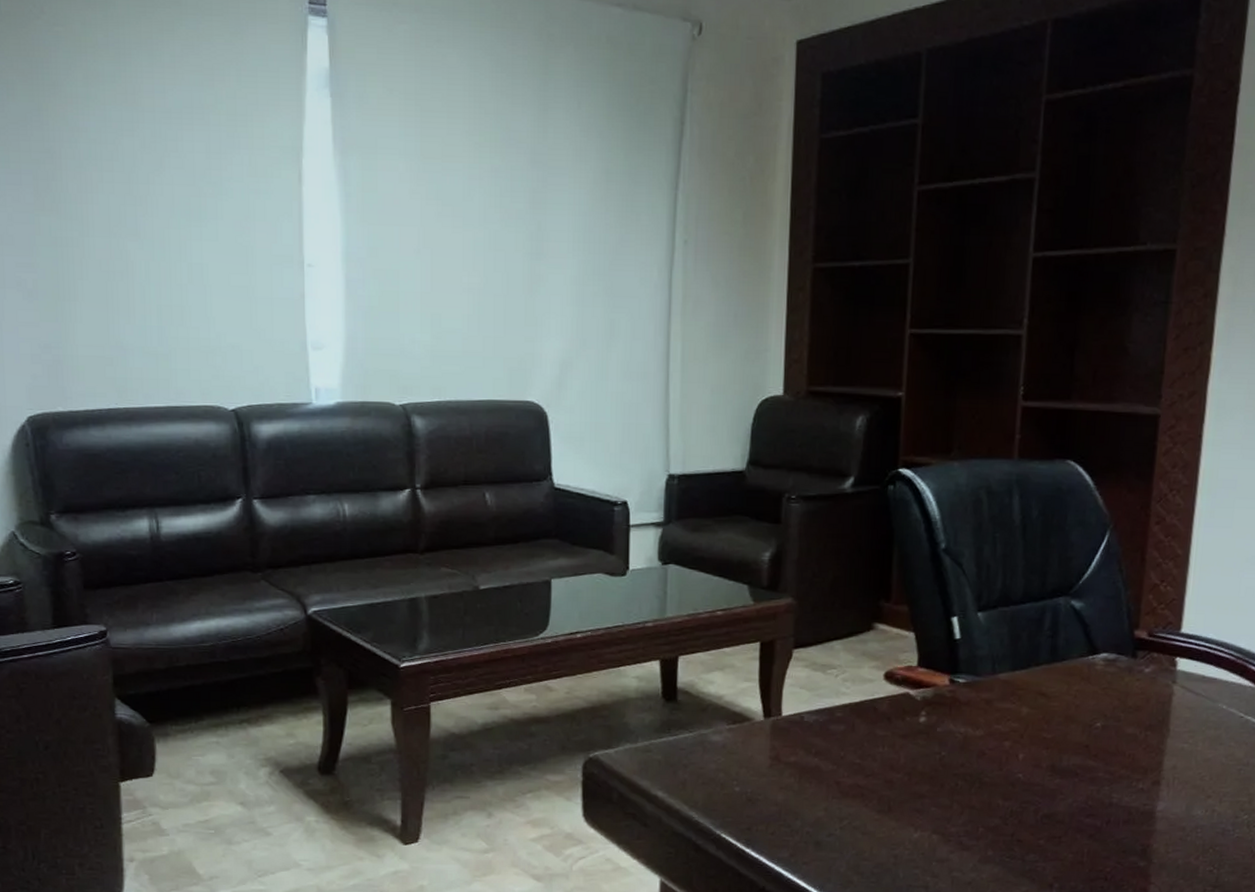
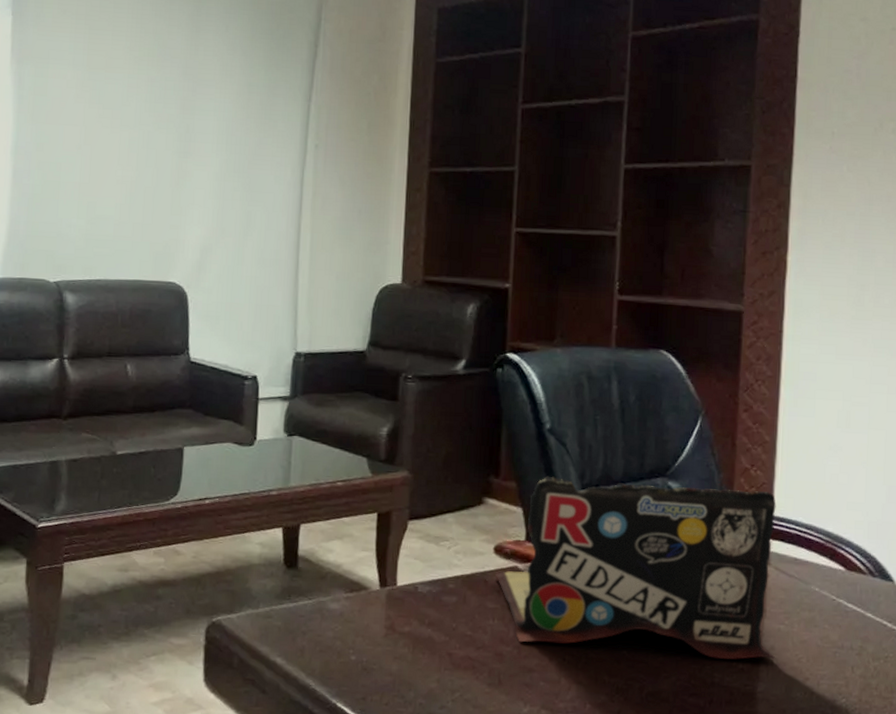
laptop: none [885,598,1186,779] -> present [495,476,776,660]

